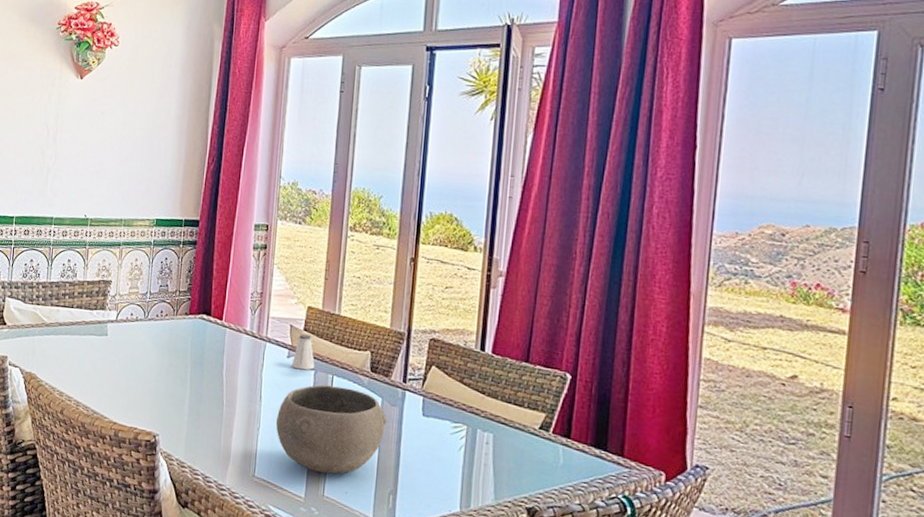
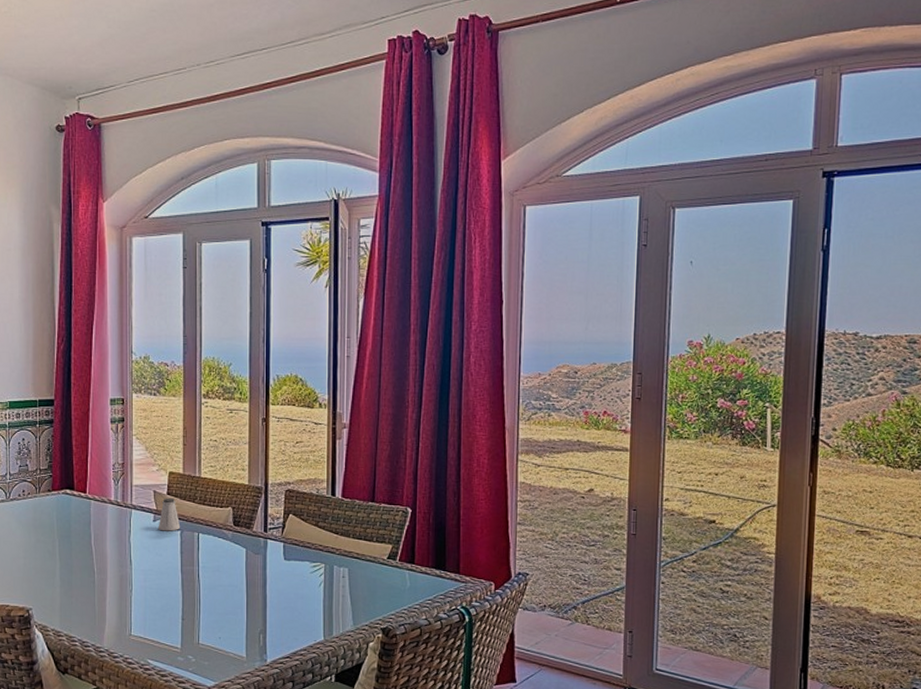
bowl: present [275,384,388,474] -> none [147,542,252,623]

